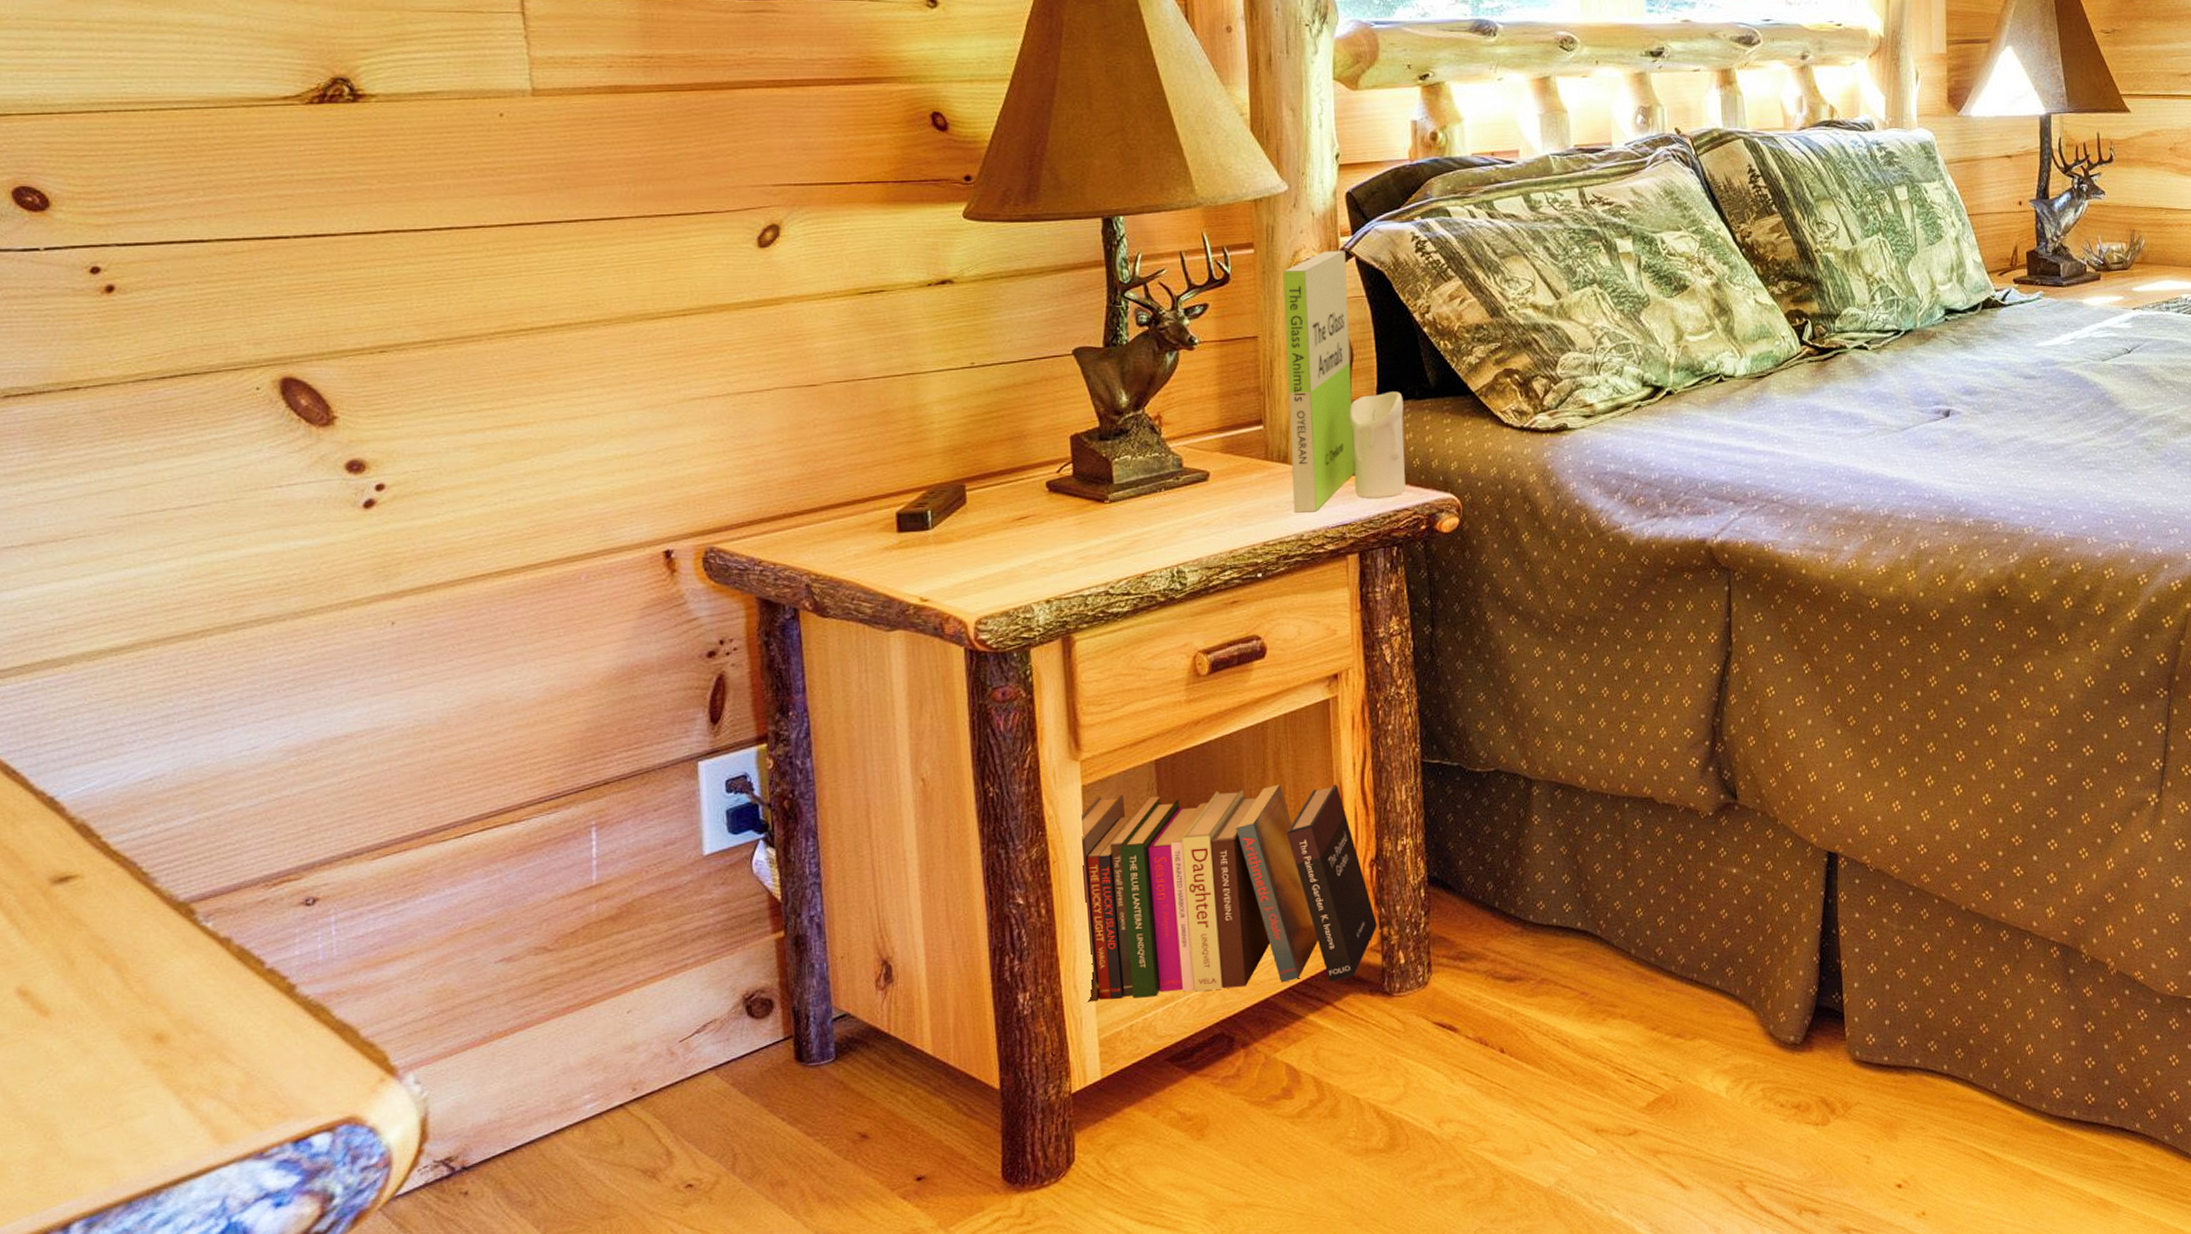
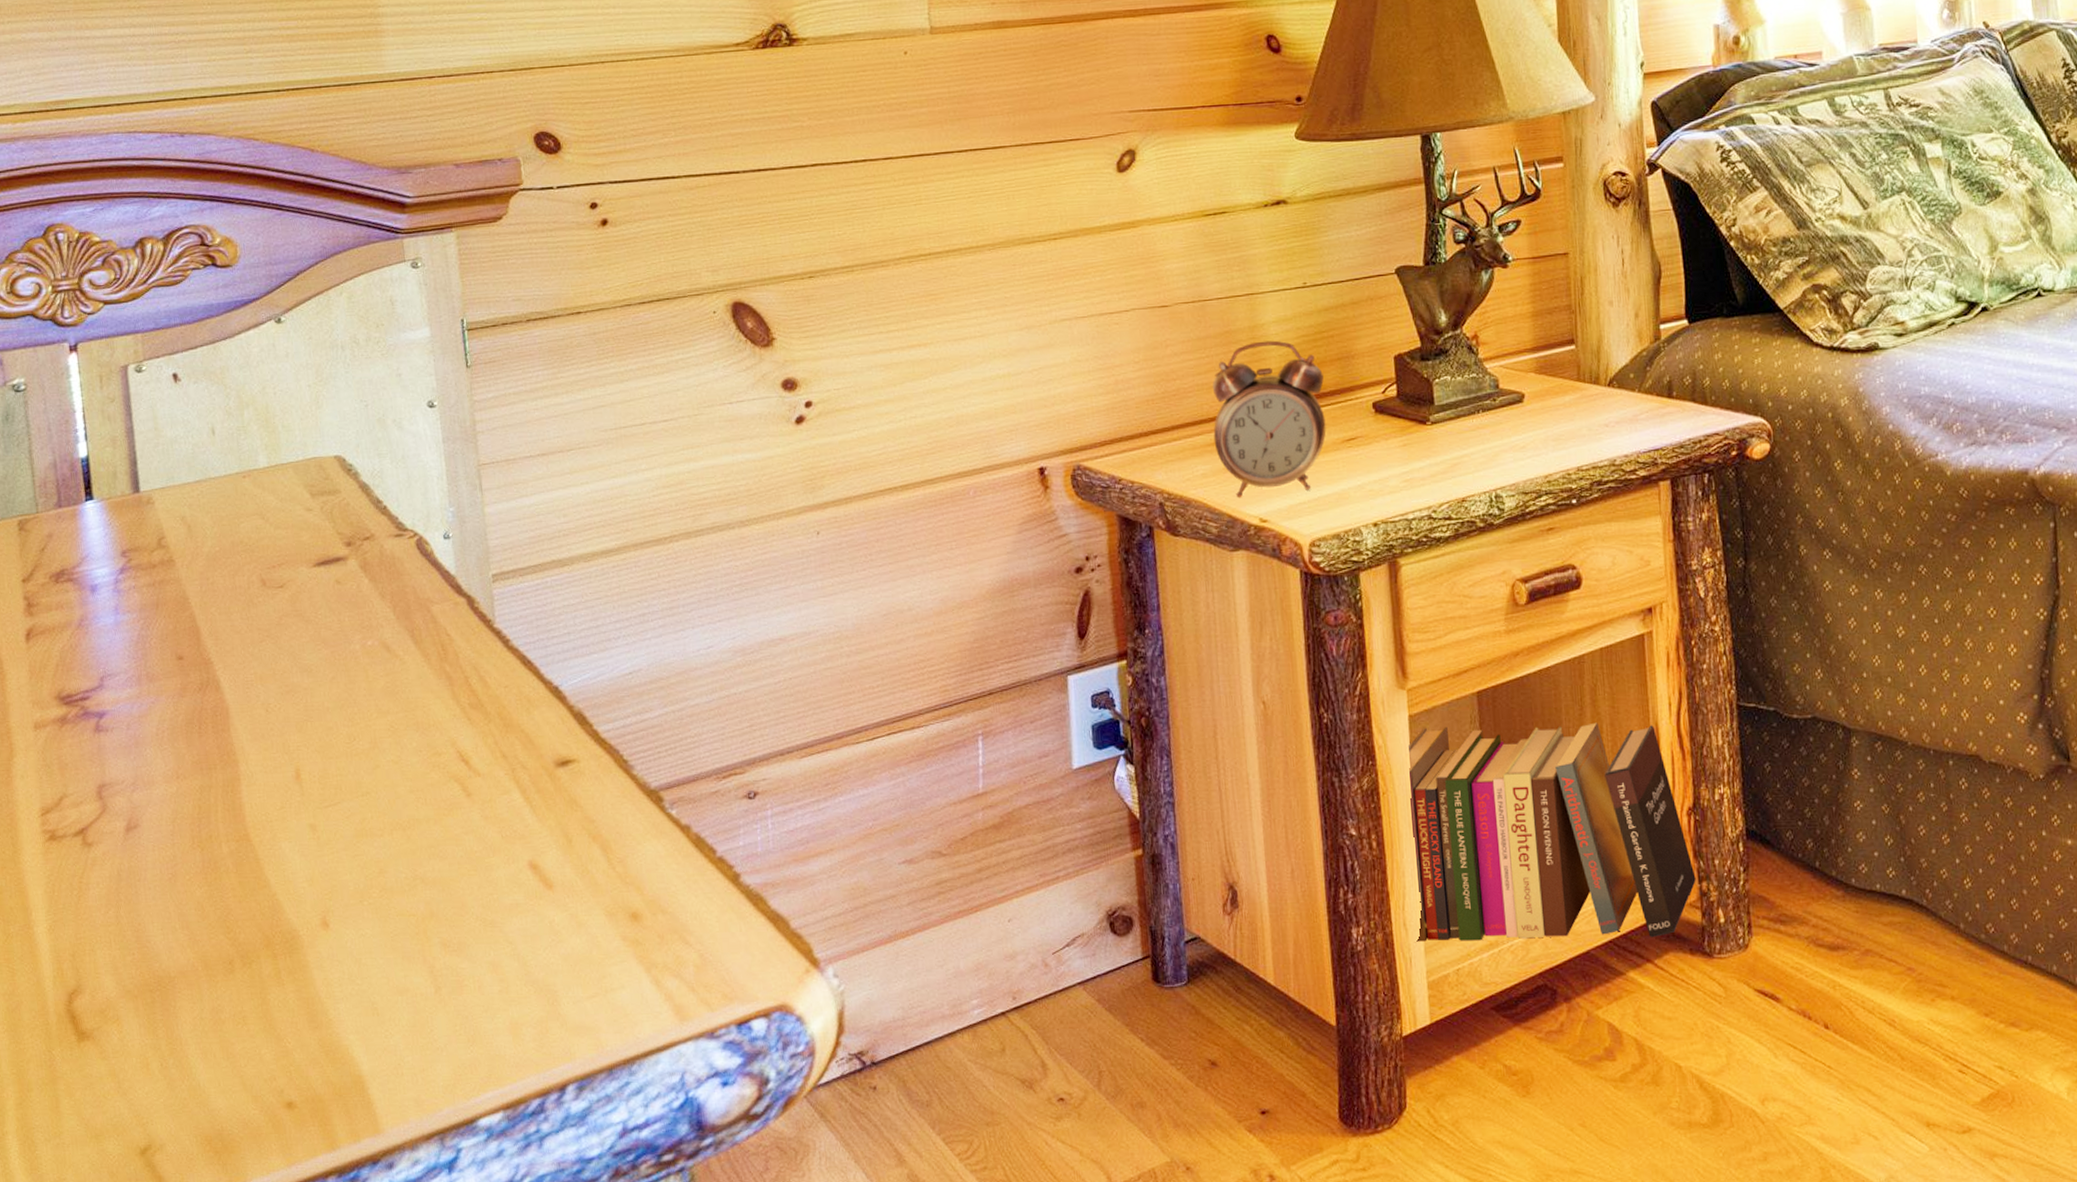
alarm clock: none [867,420,995,578] -> present [1212,340,1326,498]
book: present [1283,251,1356,513] -> none [1591,162,1666,437]
candle: present [1348,391,1406,499] -> none [1657,309,1716,423]

